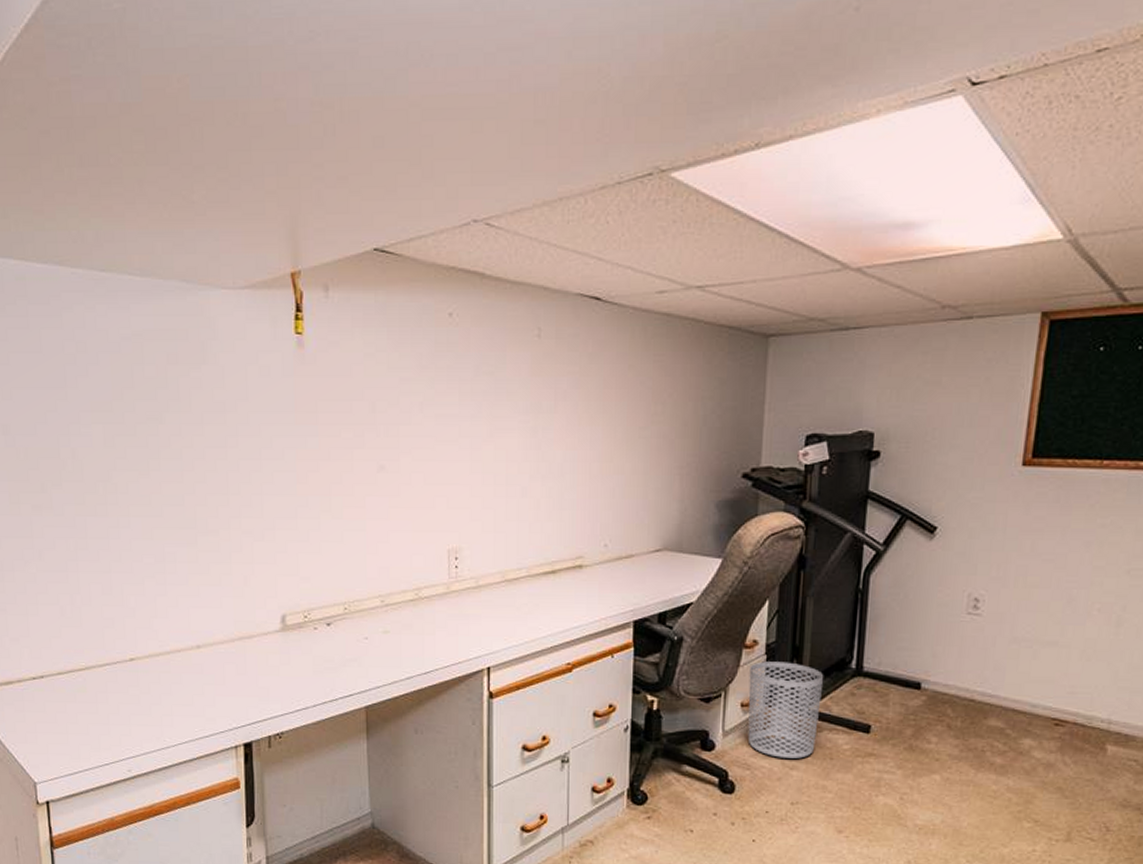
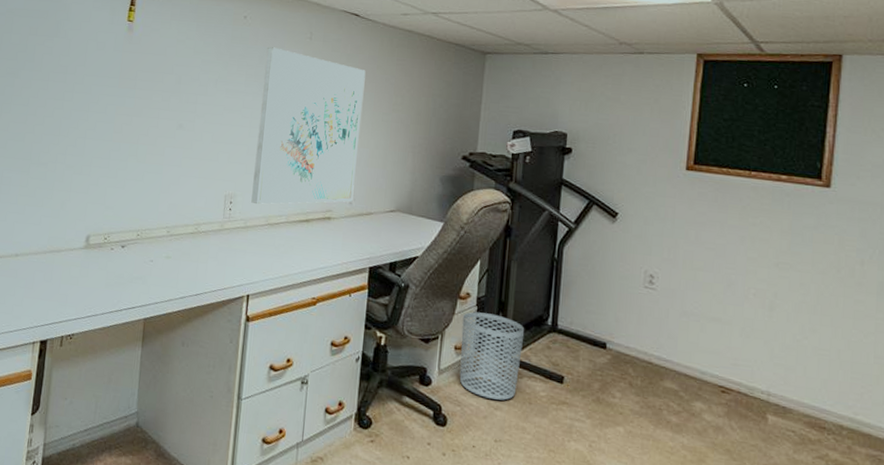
wall art: none [482,352,614,558] -> present [251,47,366,205]

